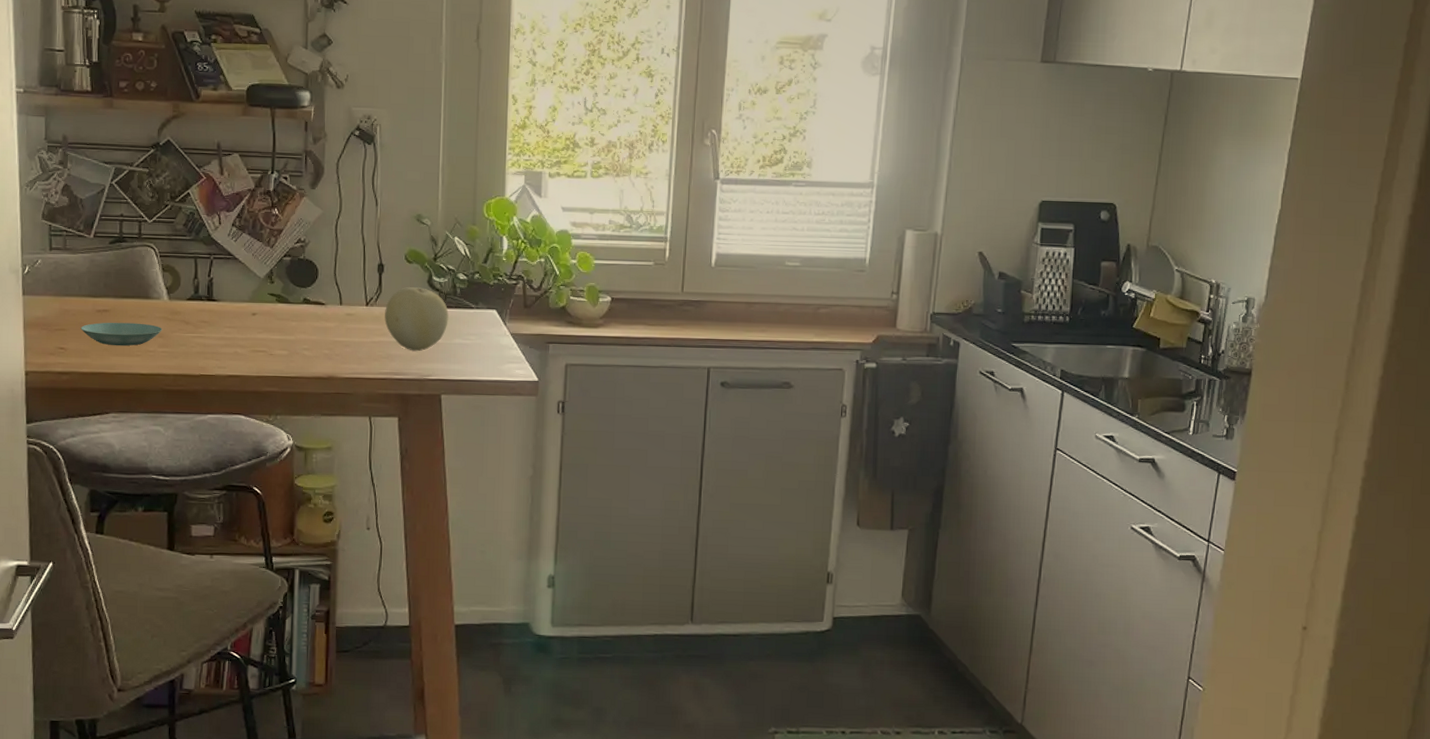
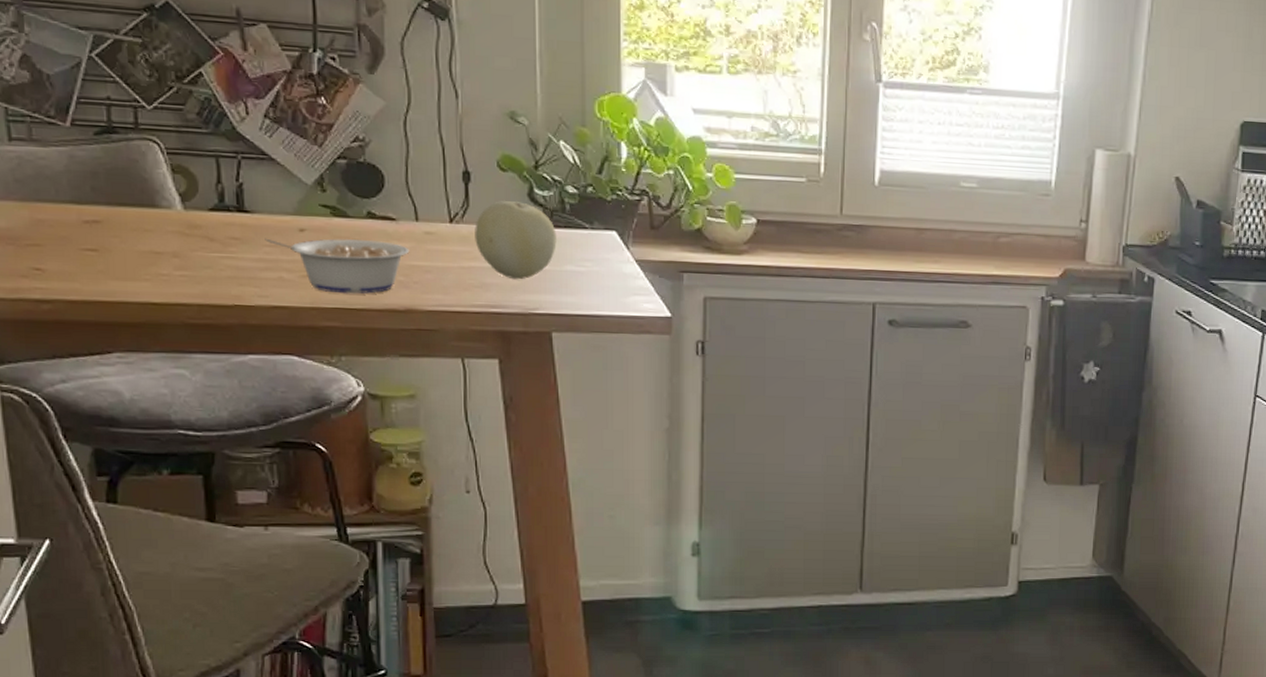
saucer: present [80,322,162,346] -> none [62,236,178,268]
legume: none [226,320,334,365] -> present [265,238,410,294]

